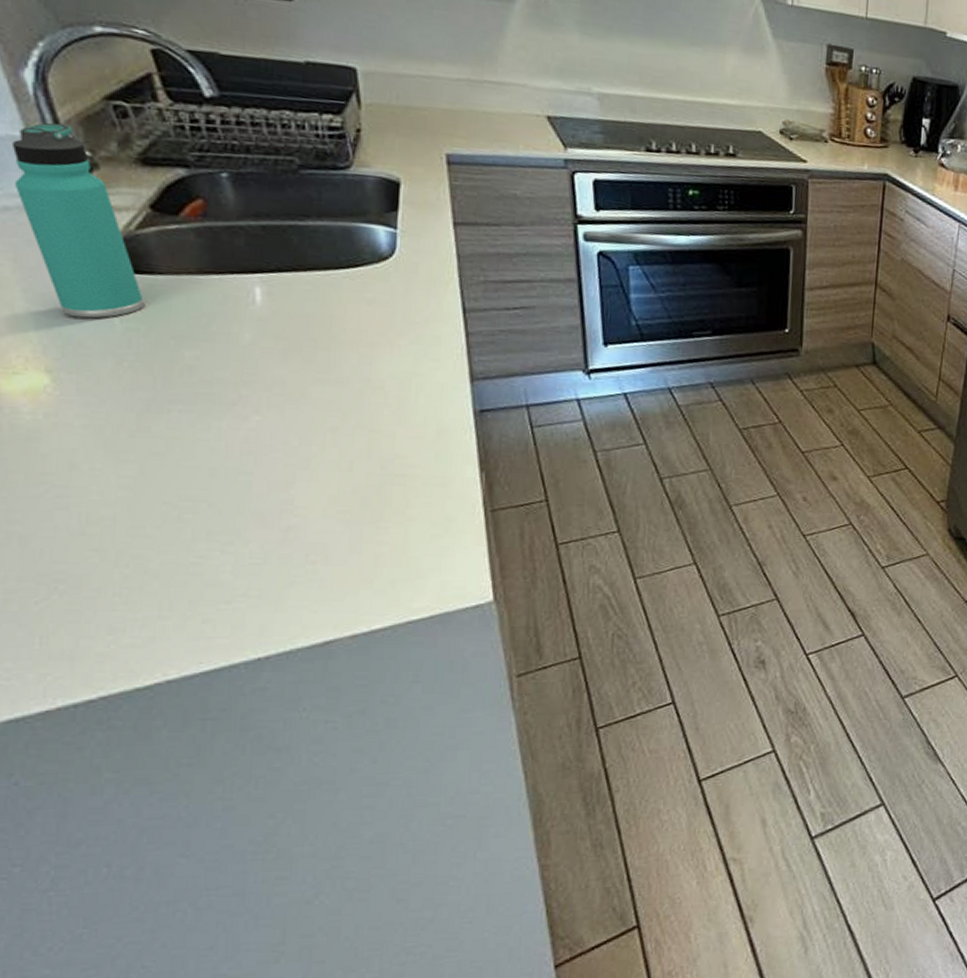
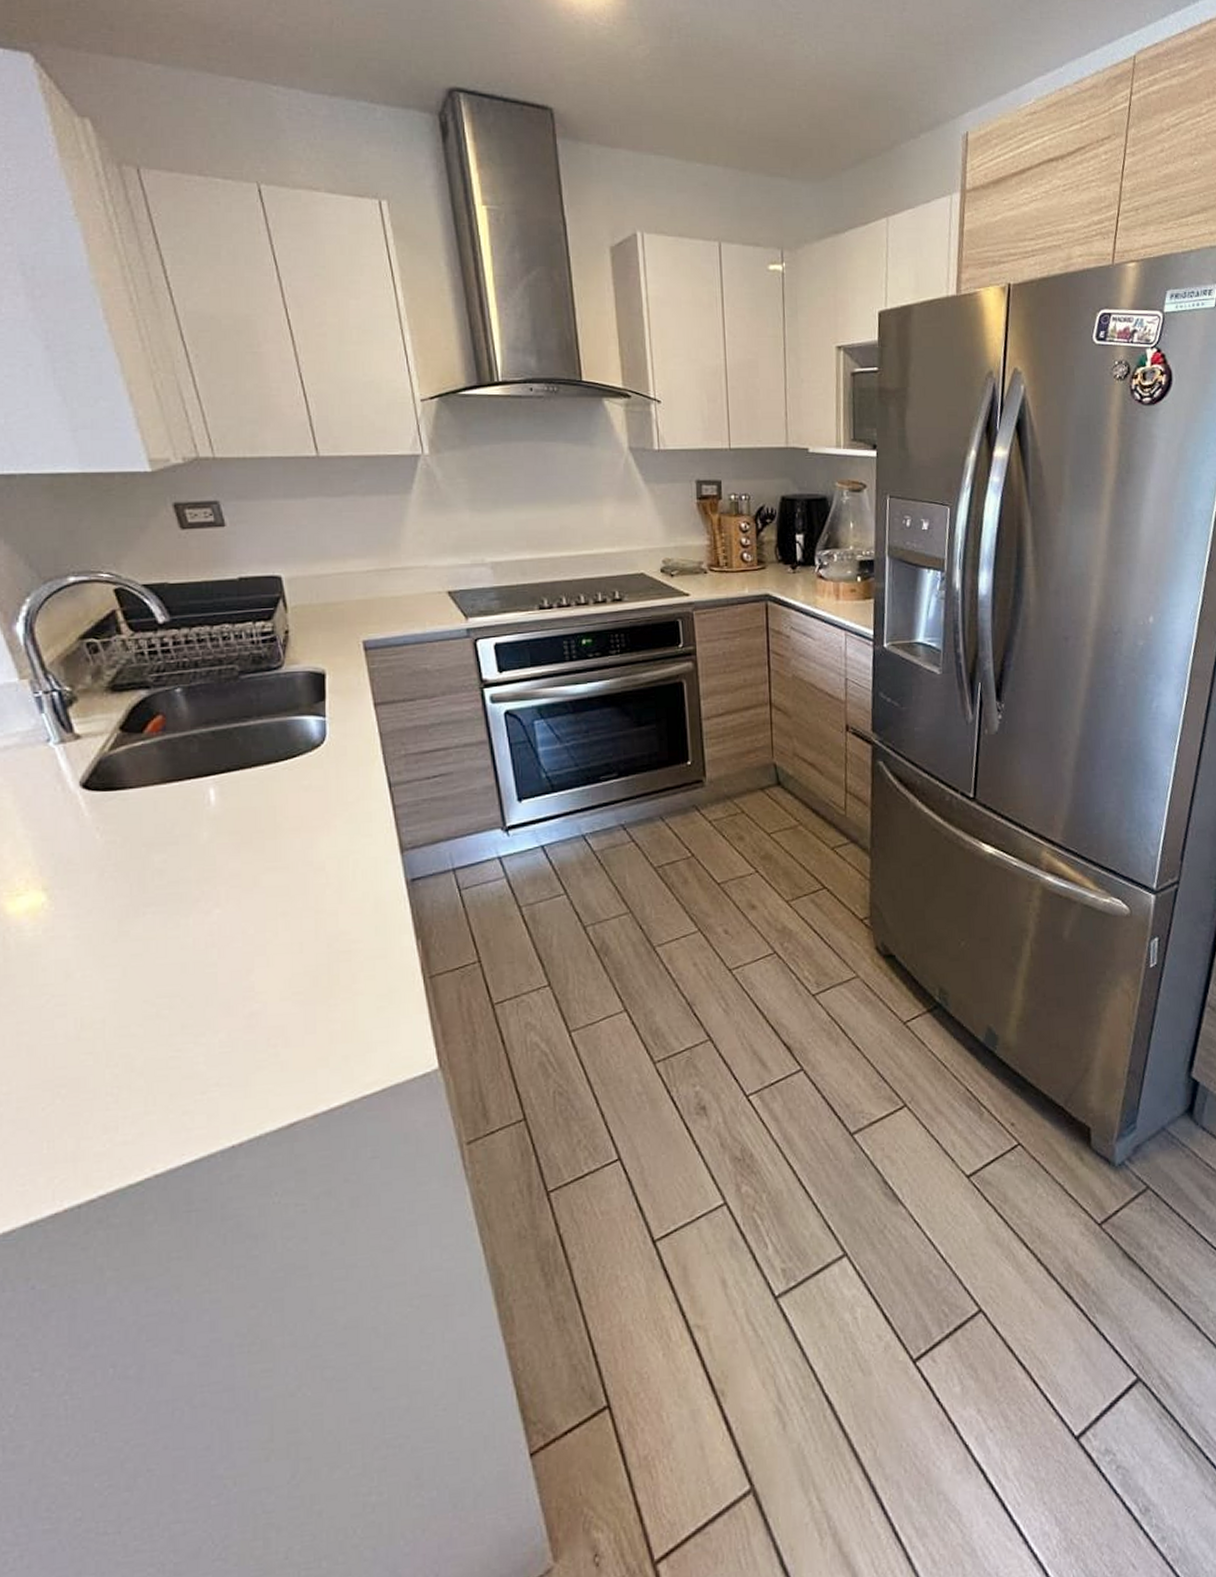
thermos bottle: present [11,122,145,319] -> none [8,666,120,838]

